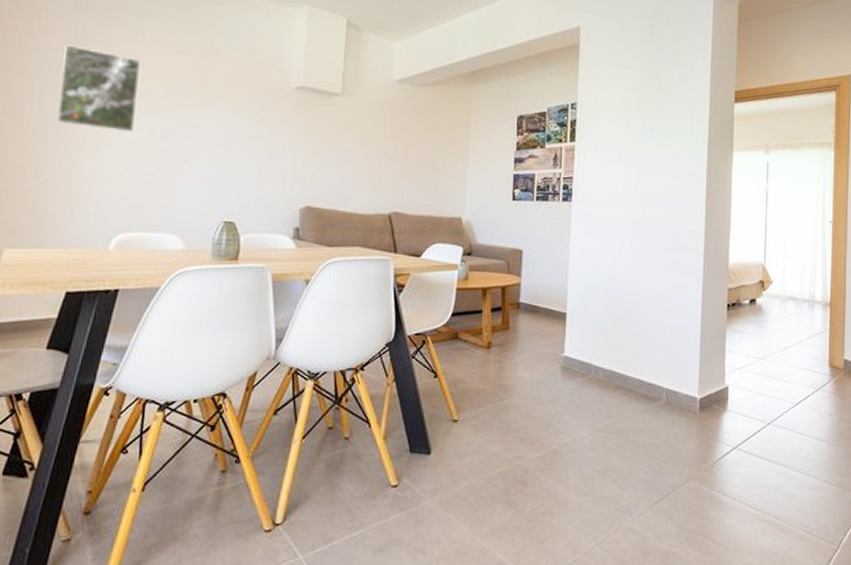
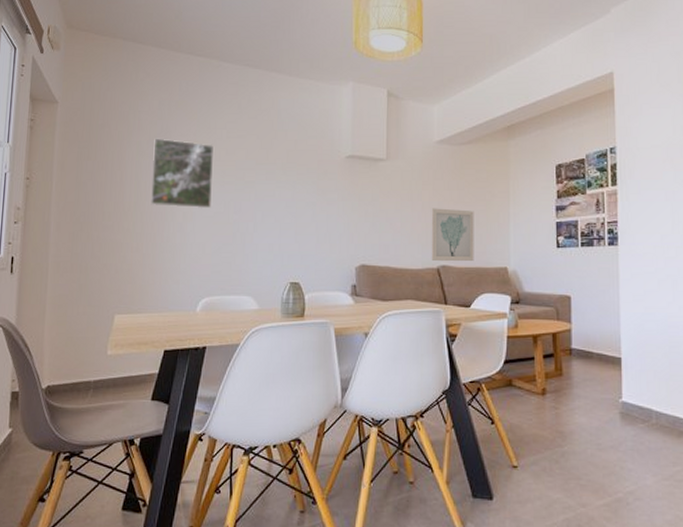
wall art: none [383,151,432,210] -> present [431,208,474,262]

